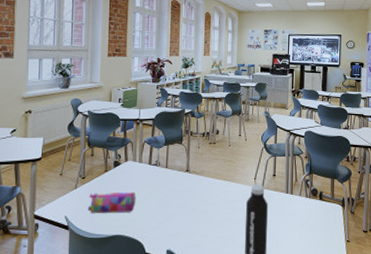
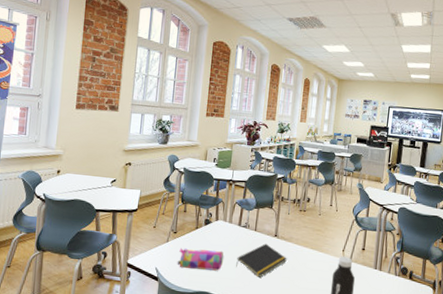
notepad: none [149,180,200,214] -> present [236,243,287,278]

